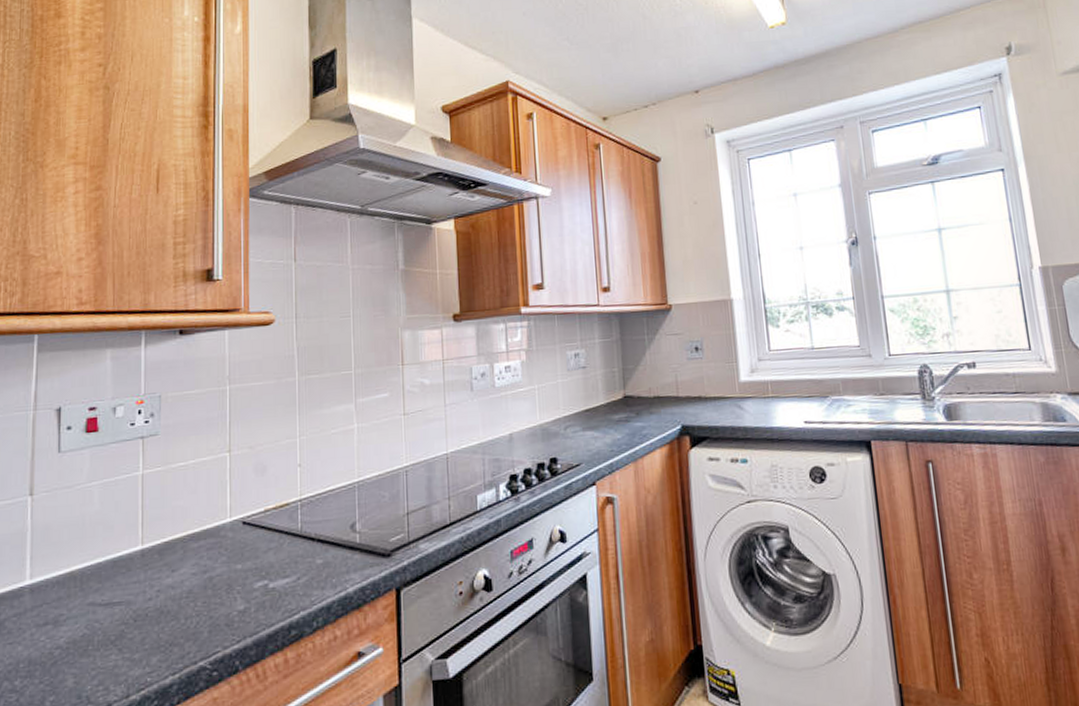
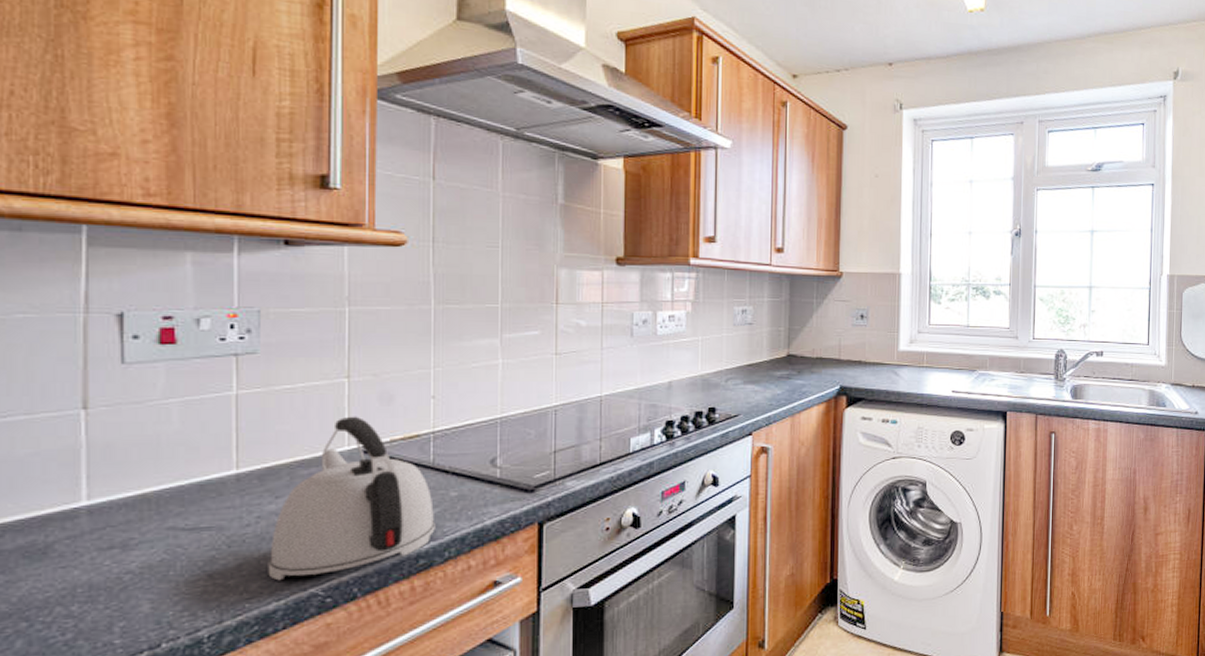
kettle: none [165,488,304,654] -> present [268,416,435,581]

